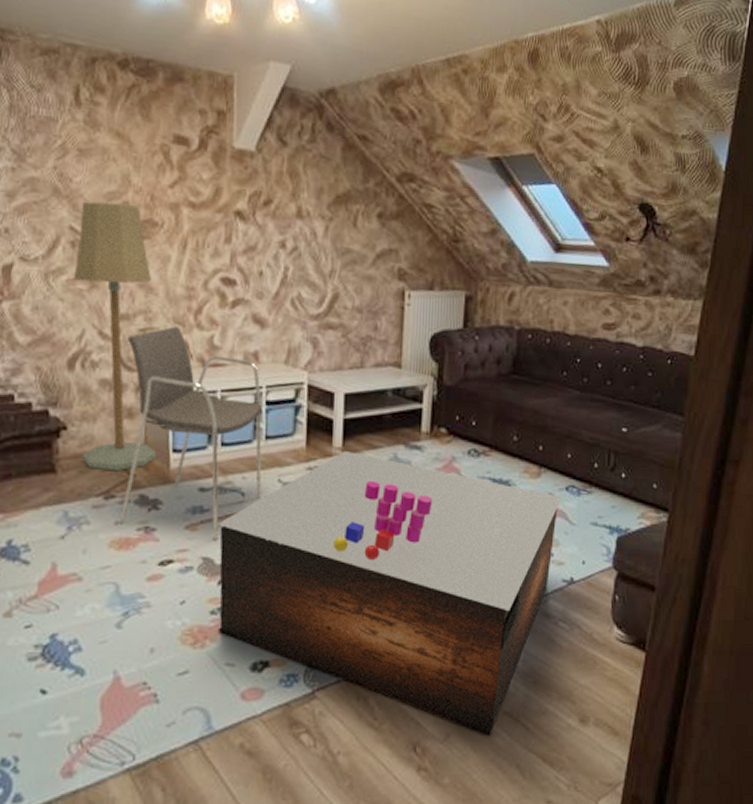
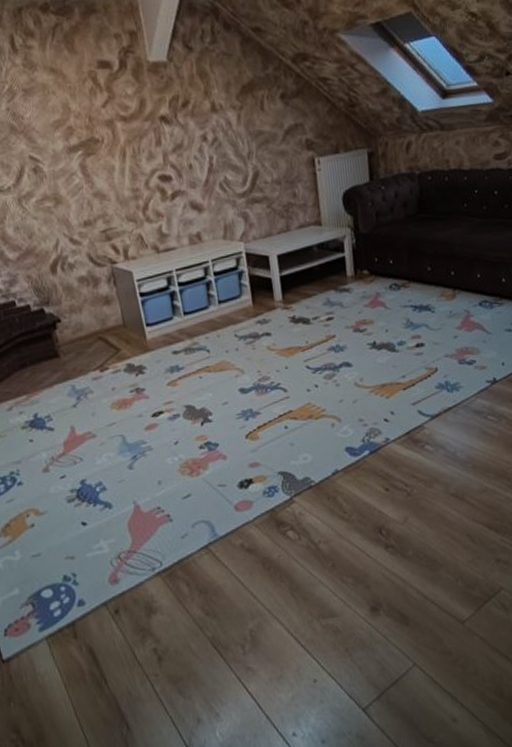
floor lamp: present [73,201,157,472] -> none [35,128,134,350]
armchair: present [119,326,264,541] -> none [93,223,224,391]
coffee table: present [217,451,562,735] -> none [192,302,477,514]
toy blocks: present [333,480,433,561] -> none [288,323,366,389]

